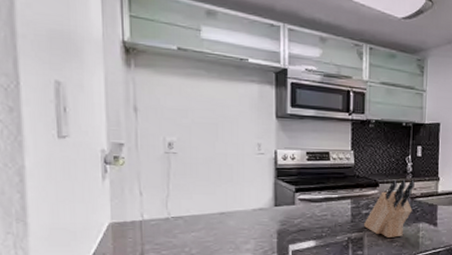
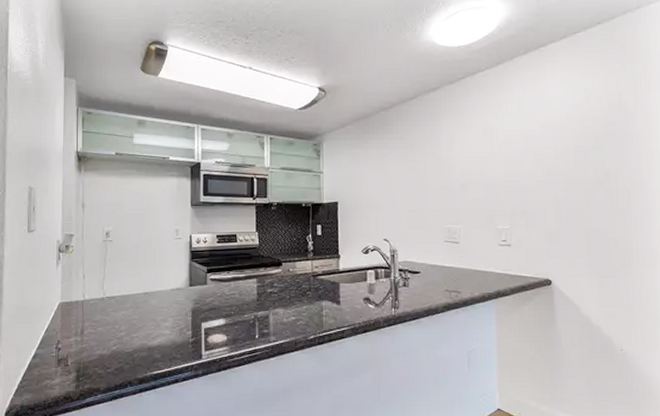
knife block: present [364,179,415,239] -> none [269,258,316,317]

